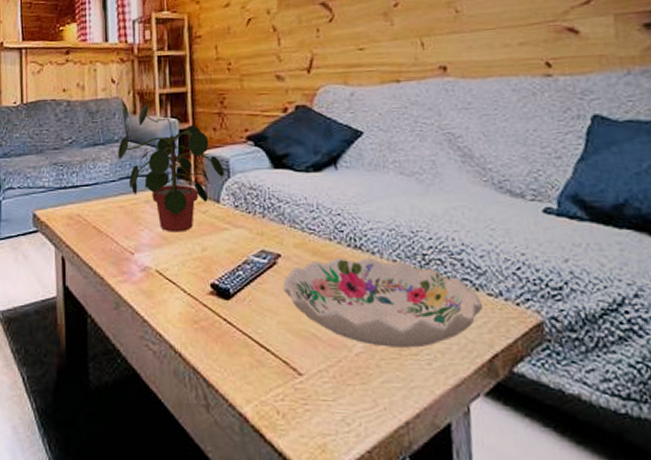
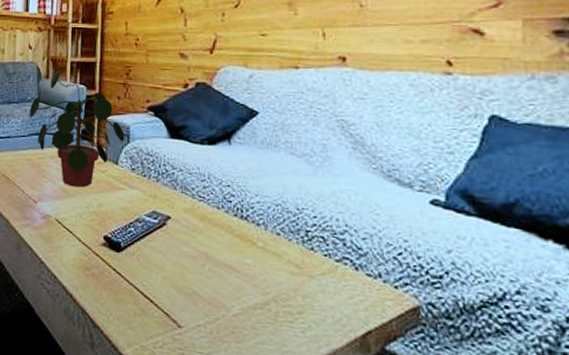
decorative bowl: present [282,257,484,348] -> none [169,224,362,316]

